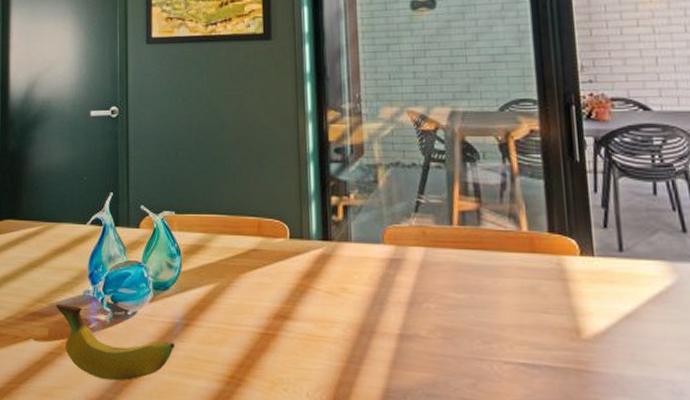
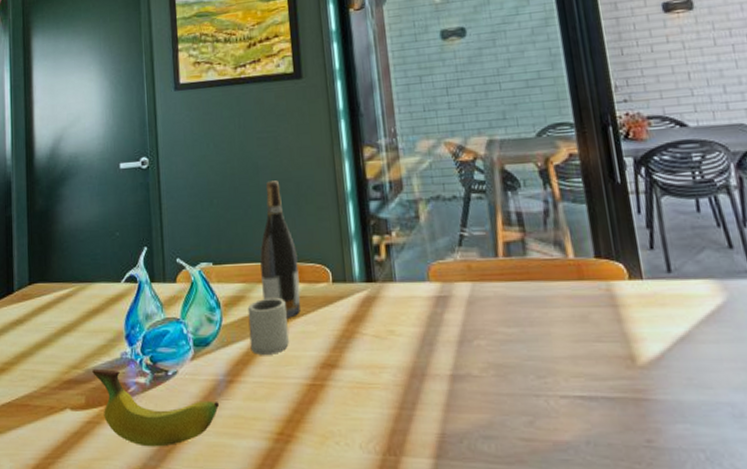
cup: none [206,248,244,302] -> present [247,297,289,355]
wine bottle: none [221,137,258,269] -> present [260,180,301,318]

